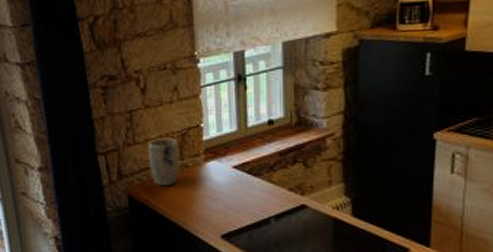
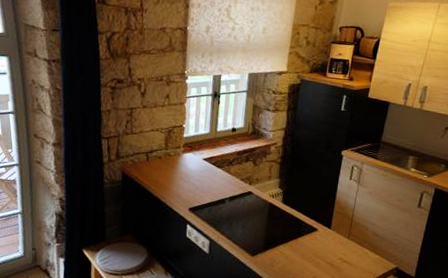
plant pot: present [148,138,179,186] -> none [141,132,165,168]

